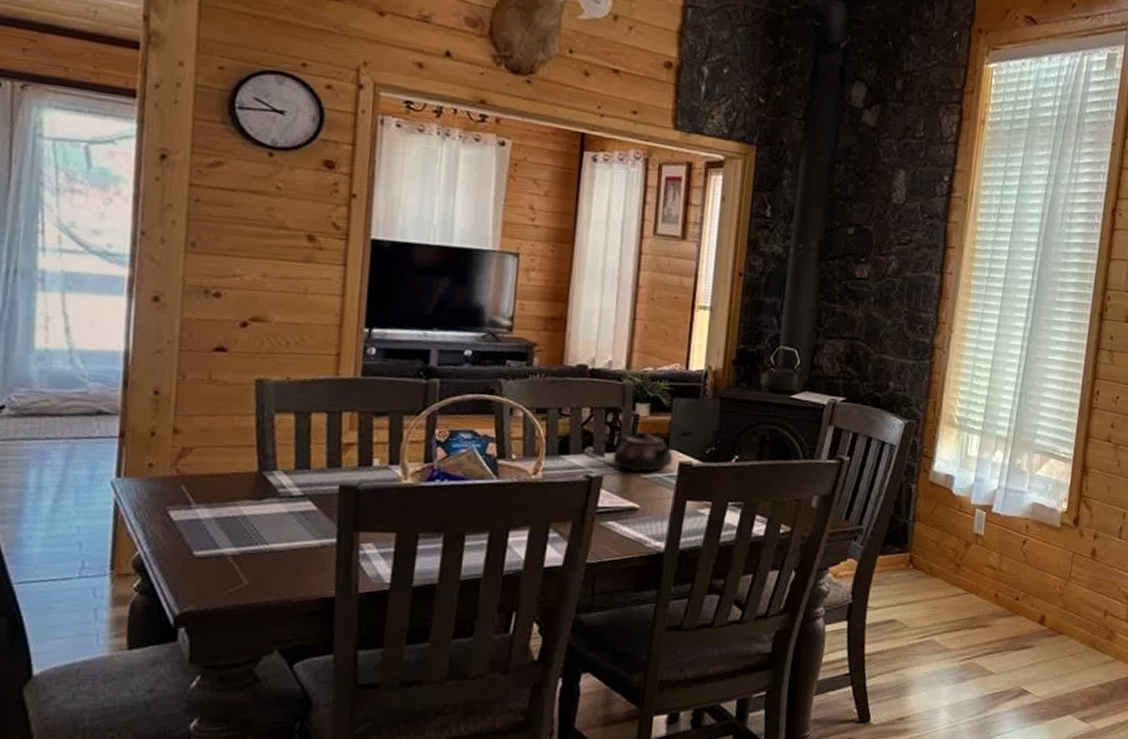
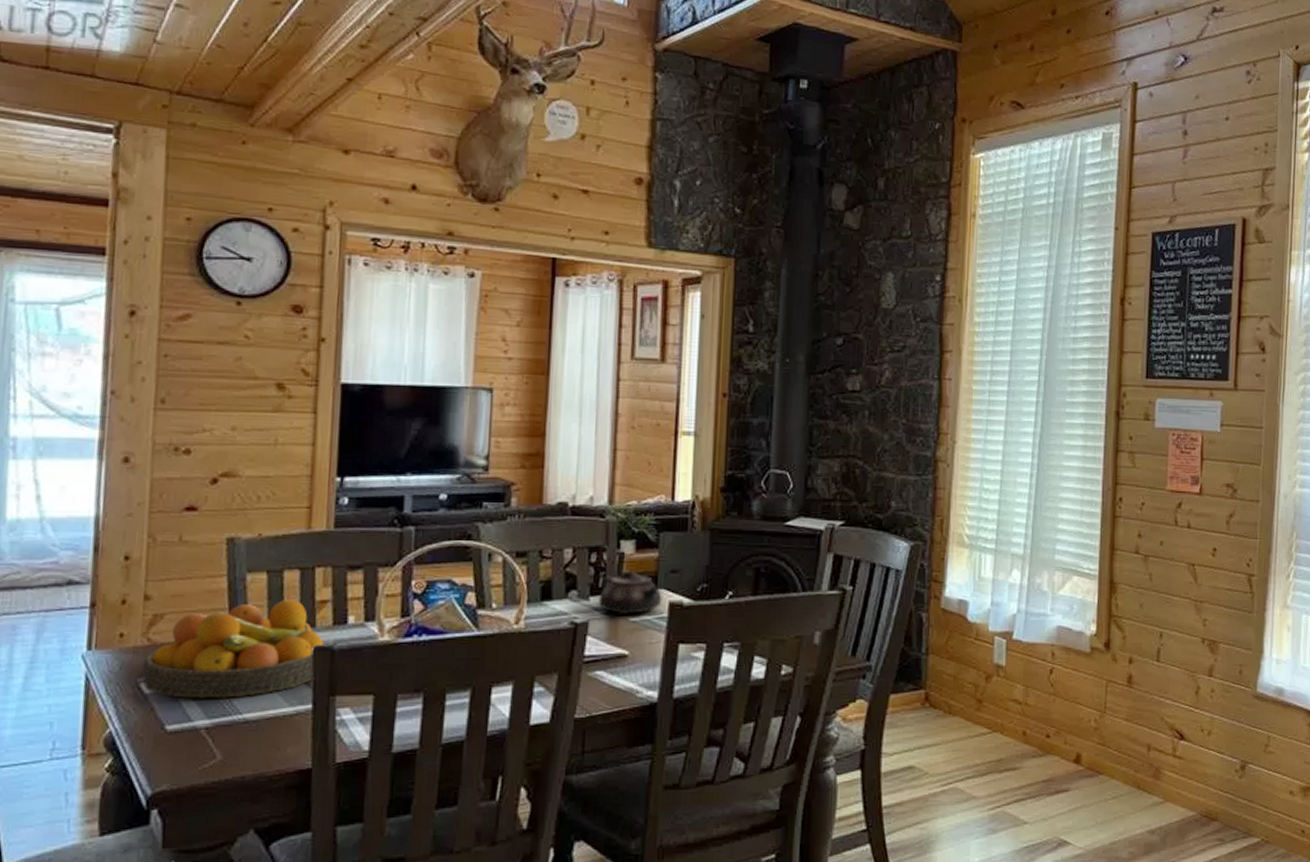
fruit bowl: none [171,439,352,529] -> present [142,599,327,698]

